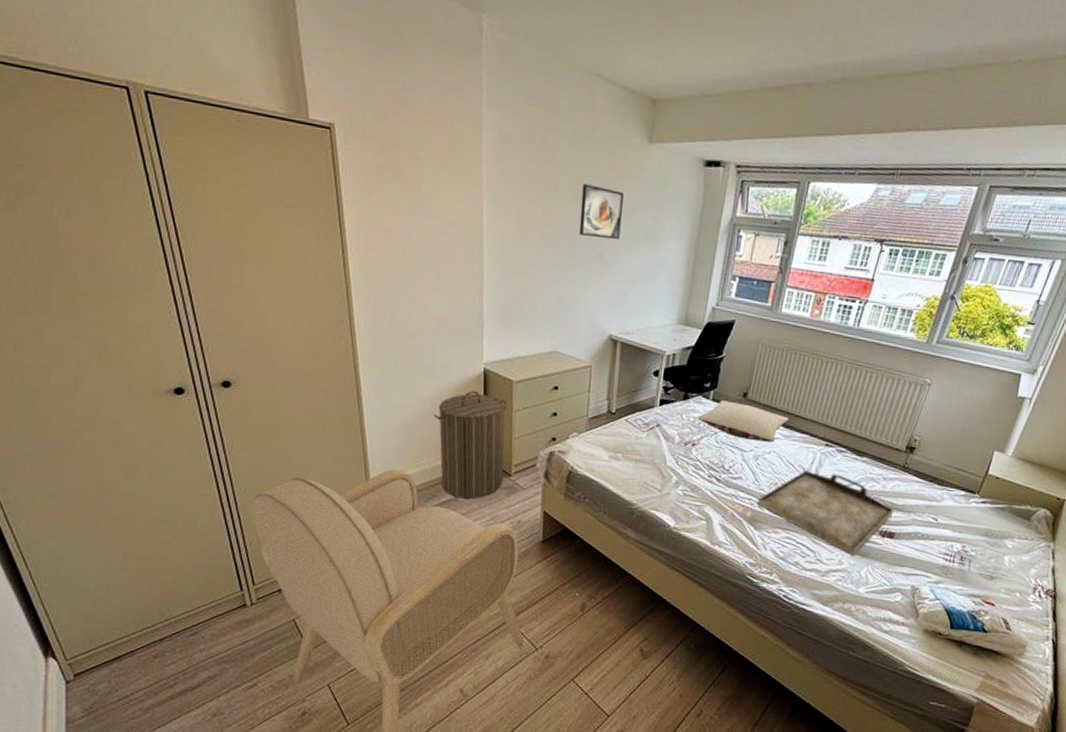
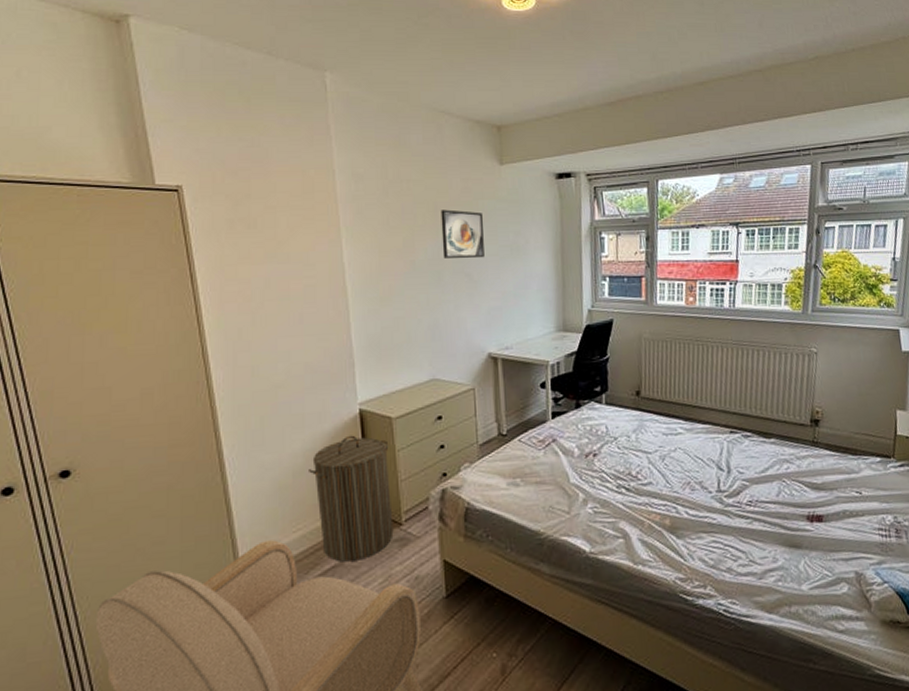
pillow: present [697,400,789,443] -> none [593,402,688,441]
serving tray: present [756,470,895,556] -> none [673,461,816,550]

